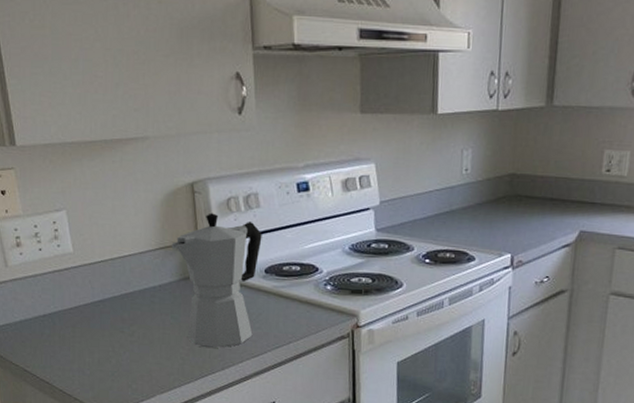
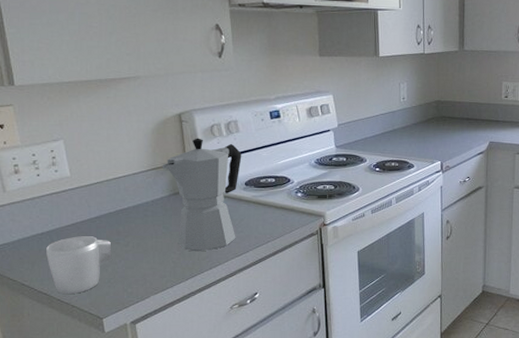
mug: none [48,321,116,385] -> present [46,236,112,294]

